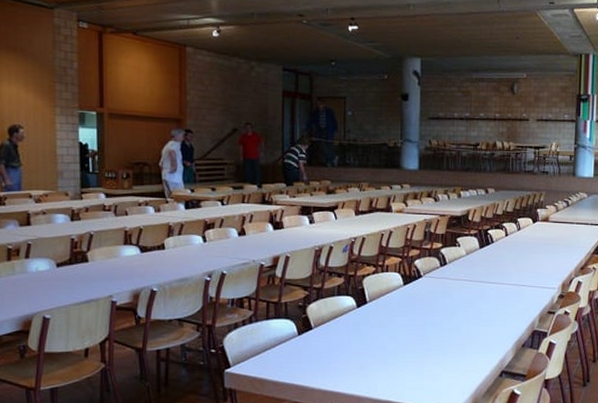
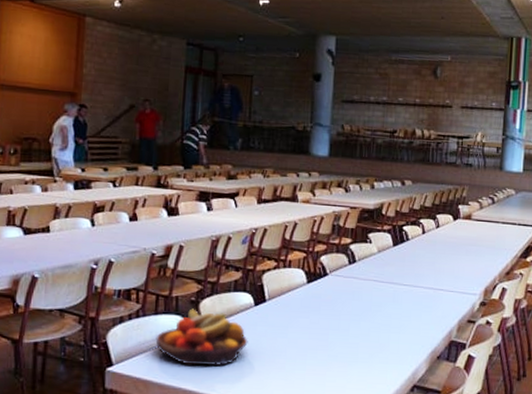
fruit bowl: none [268,313,353,364] -> present [155,308,248,367]

